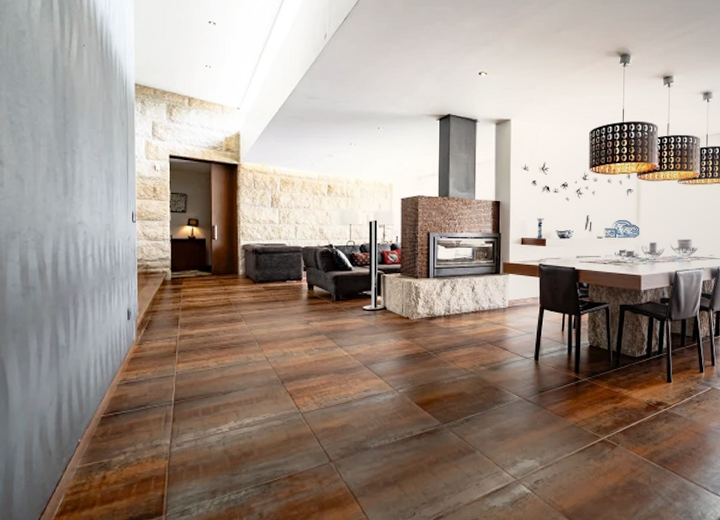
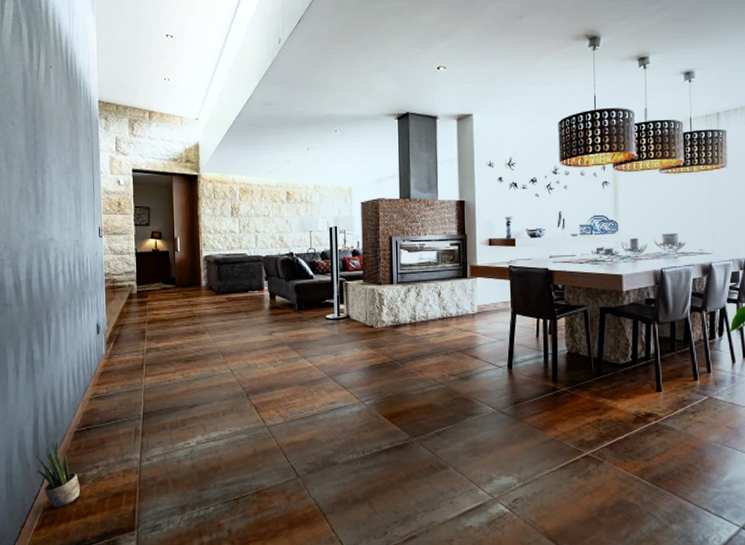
potted plant: none [57,427,106,493] -> present [35,441,80,507]

